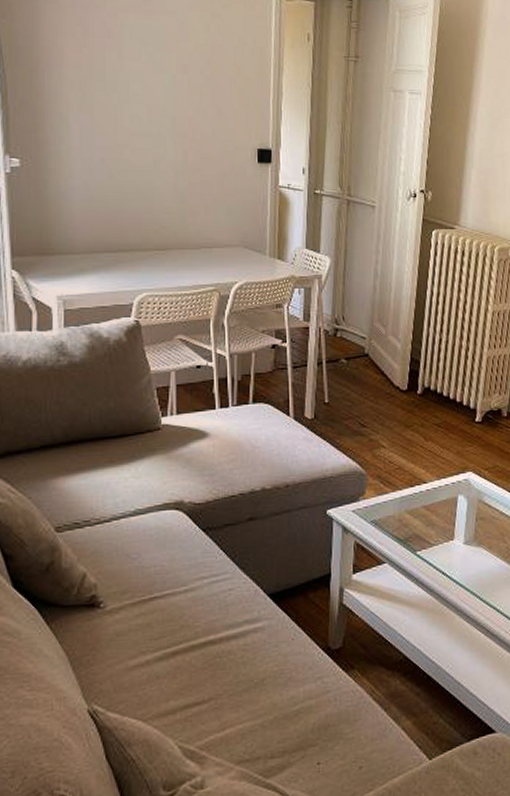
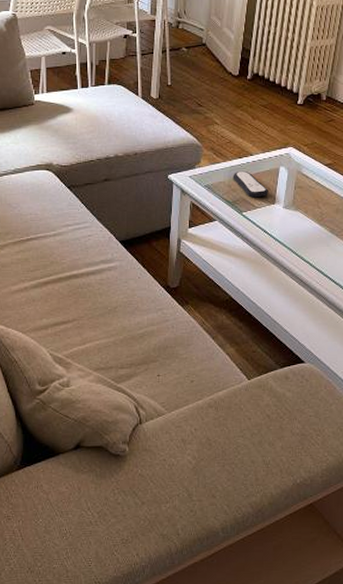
remote control: none [403,501,446,534] -> present [233,170,268,198]

